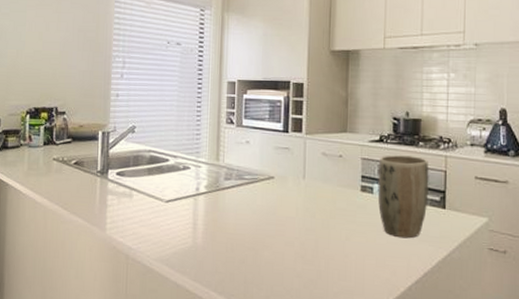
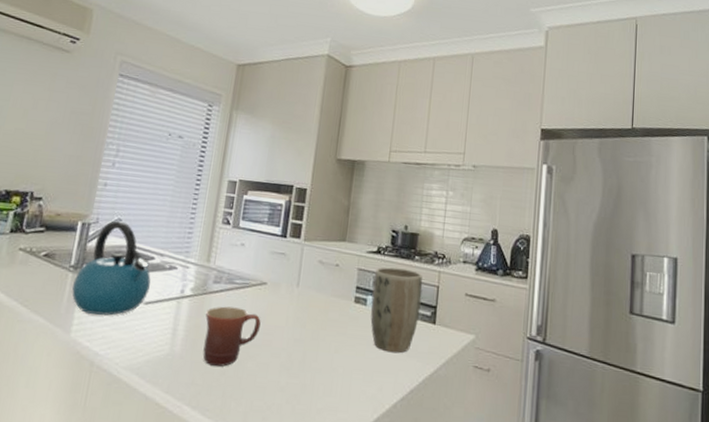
kettle: none [102,128,168,214] -> present [72,221,151,316]
mug: none [220,201,272,256] -> present [202,306,261,367]

